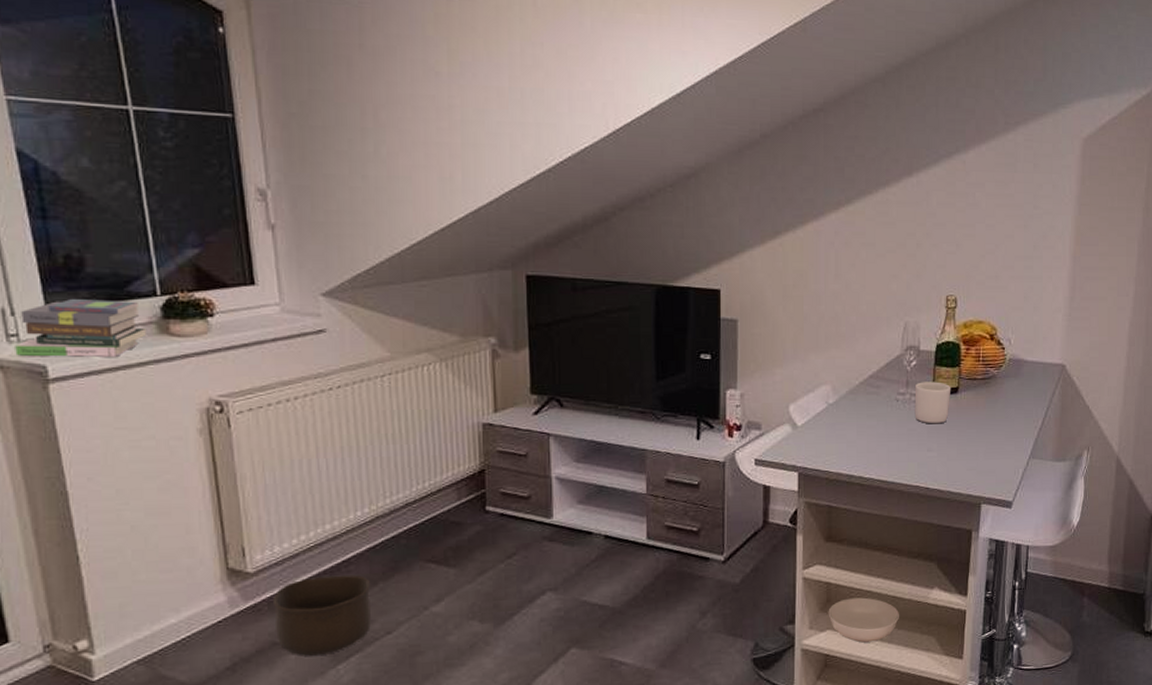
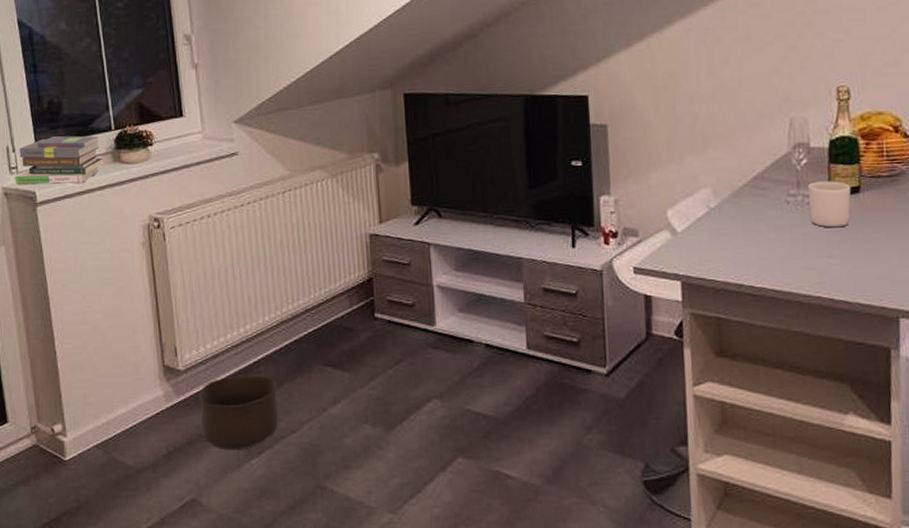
bowl: present [828,597,900,643] -> none [724,420,810,472]

